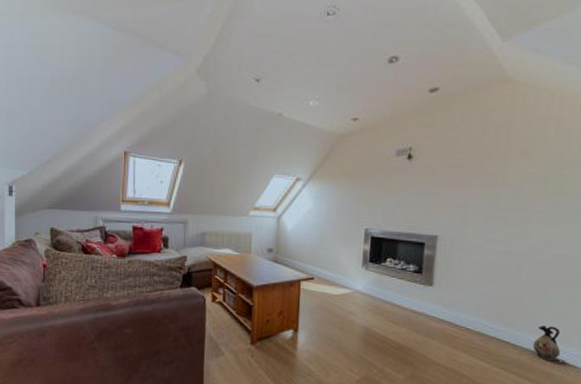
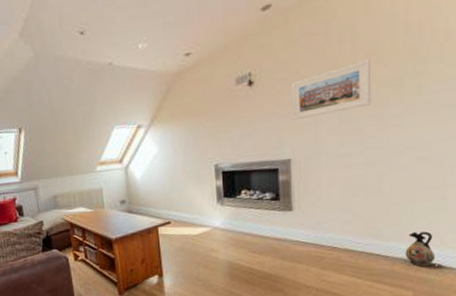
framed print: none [444,155,522,200] -> present [291,59,372,121]

